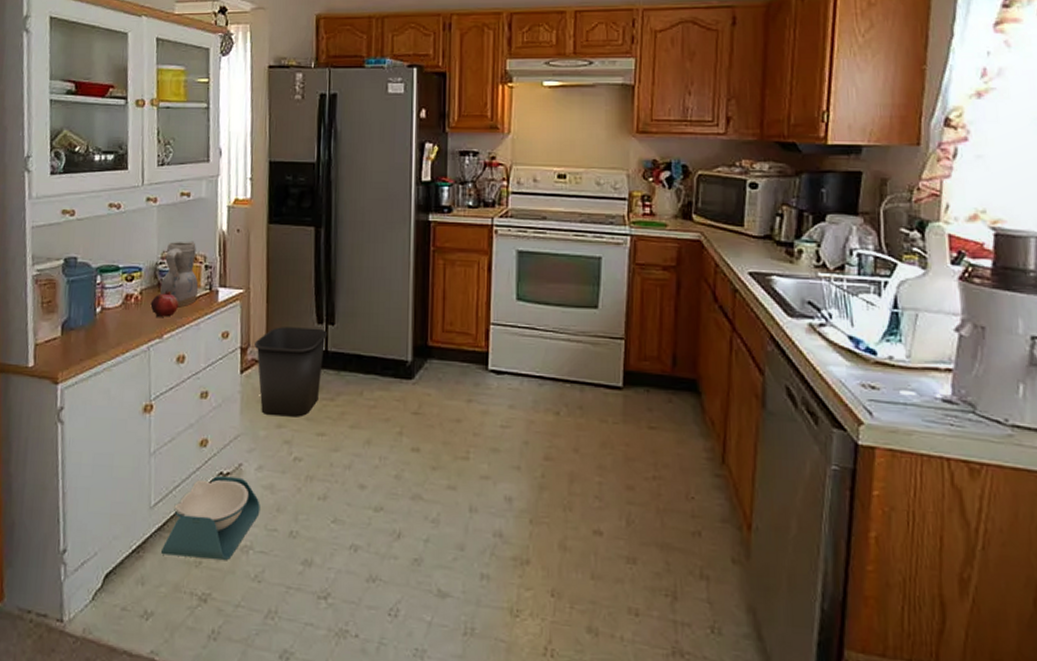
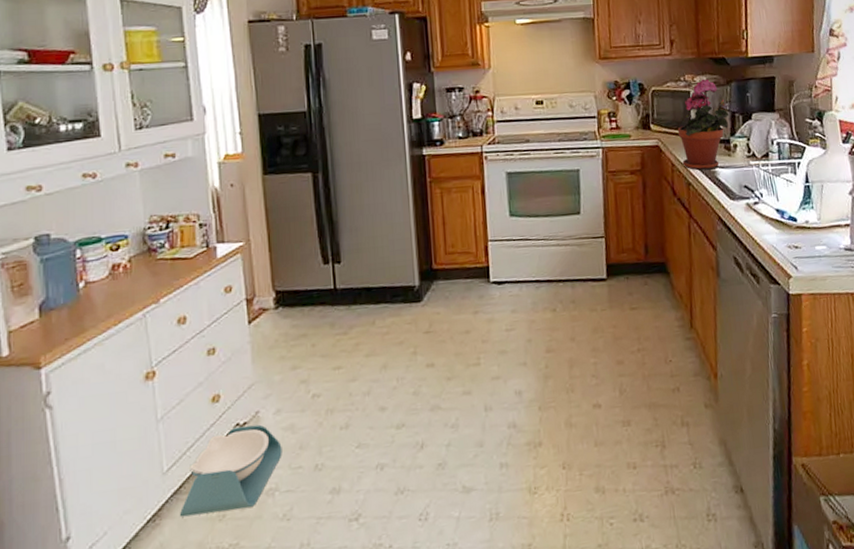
fruit: present [150,289,179,318] -> none [142,252,174,284]
ceramic pitcher: present [160,241,198,306] -> none [152,201,193,268]
waste bin: present [254,327,328,417] -> none [260,268,335,360]
potted plant: none [726,166,795,277] -> present [677,79,729,171]

